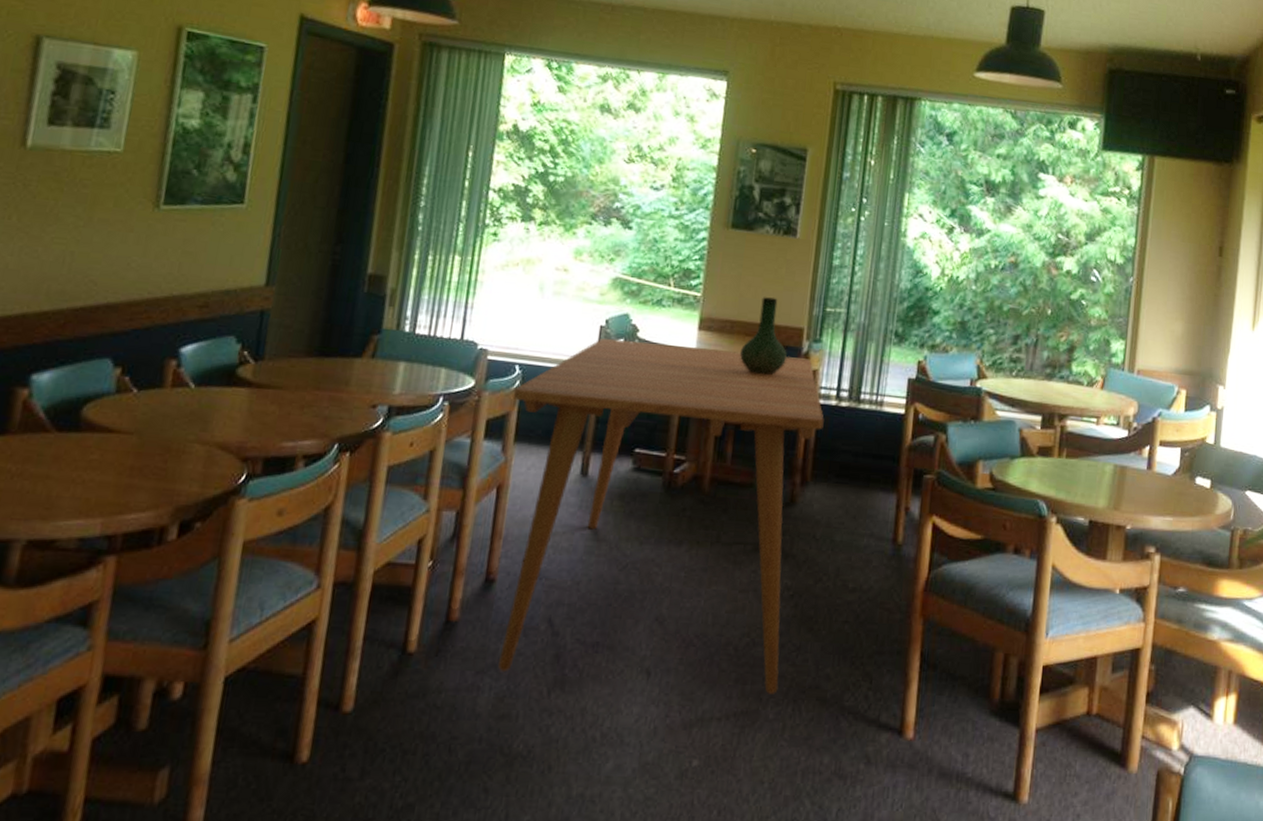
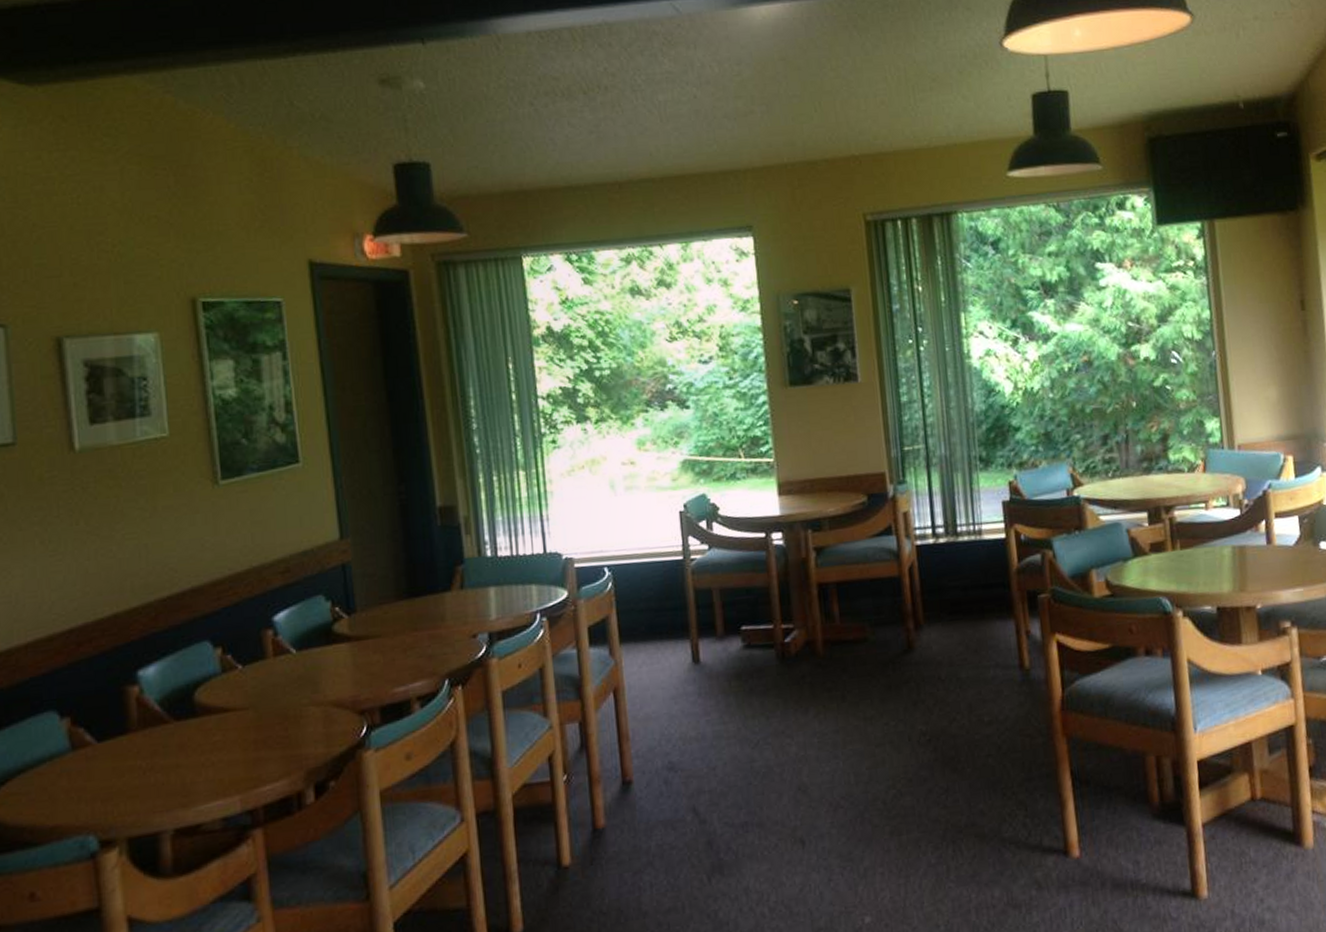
dining table: present [498,338,824,694] -> none [608,502,935,868]
vase: present [740,297,787,376] -> none [826,448,874,529]

